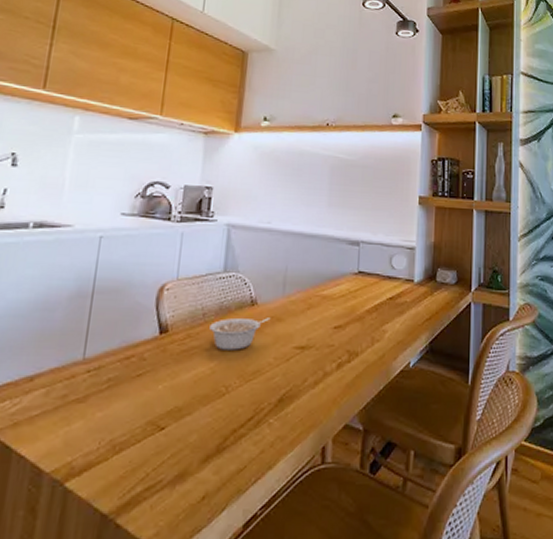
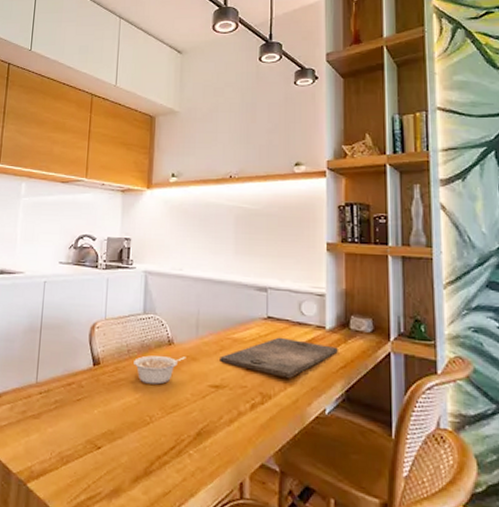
cutting board: none [307,292,424,335] -> present [220,337,338,379]

